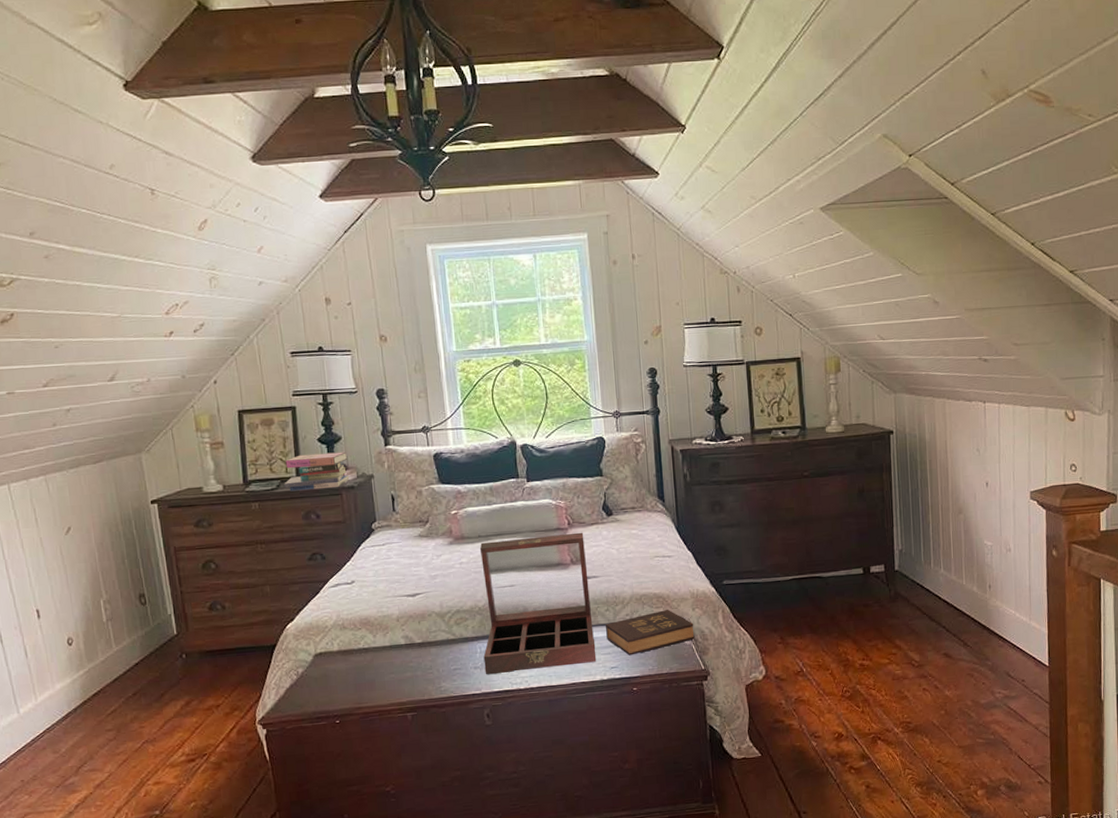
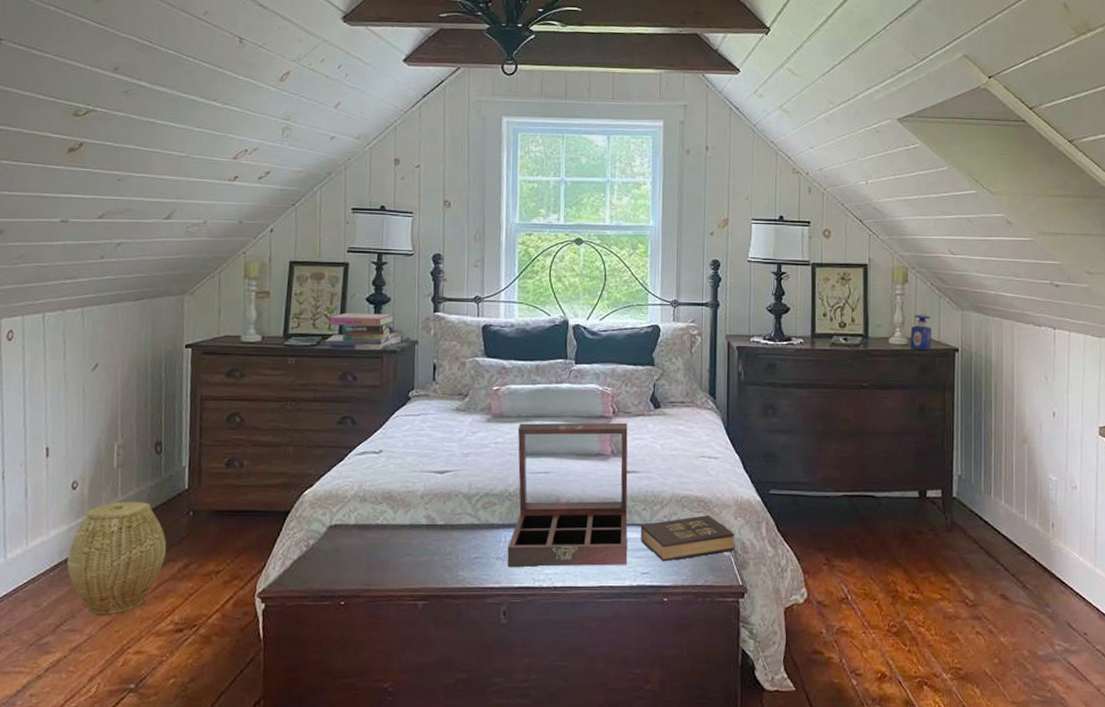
woven basket: none [75,650,167,754] -> present [67,501,167,614]
perfume bottle: none [846,400,867,437] -> present [910,313,931,351]

